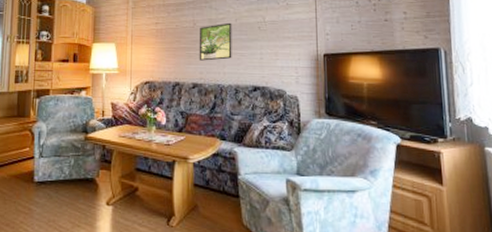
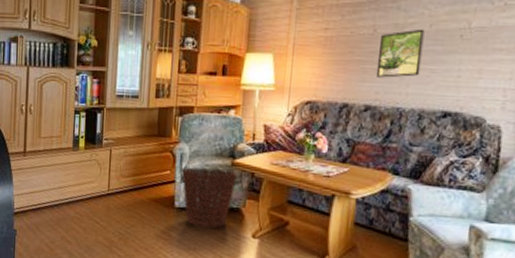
basket: none [40,143,91,199] -> present [182,167,238,228]

